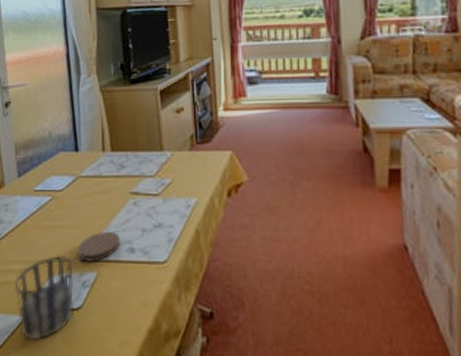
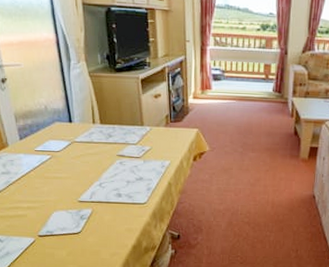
cup: present [13,256,74,341] -> none [24,198,74,254]
coaster: present [77,231,120,262] -> none [75,181,109,203]

